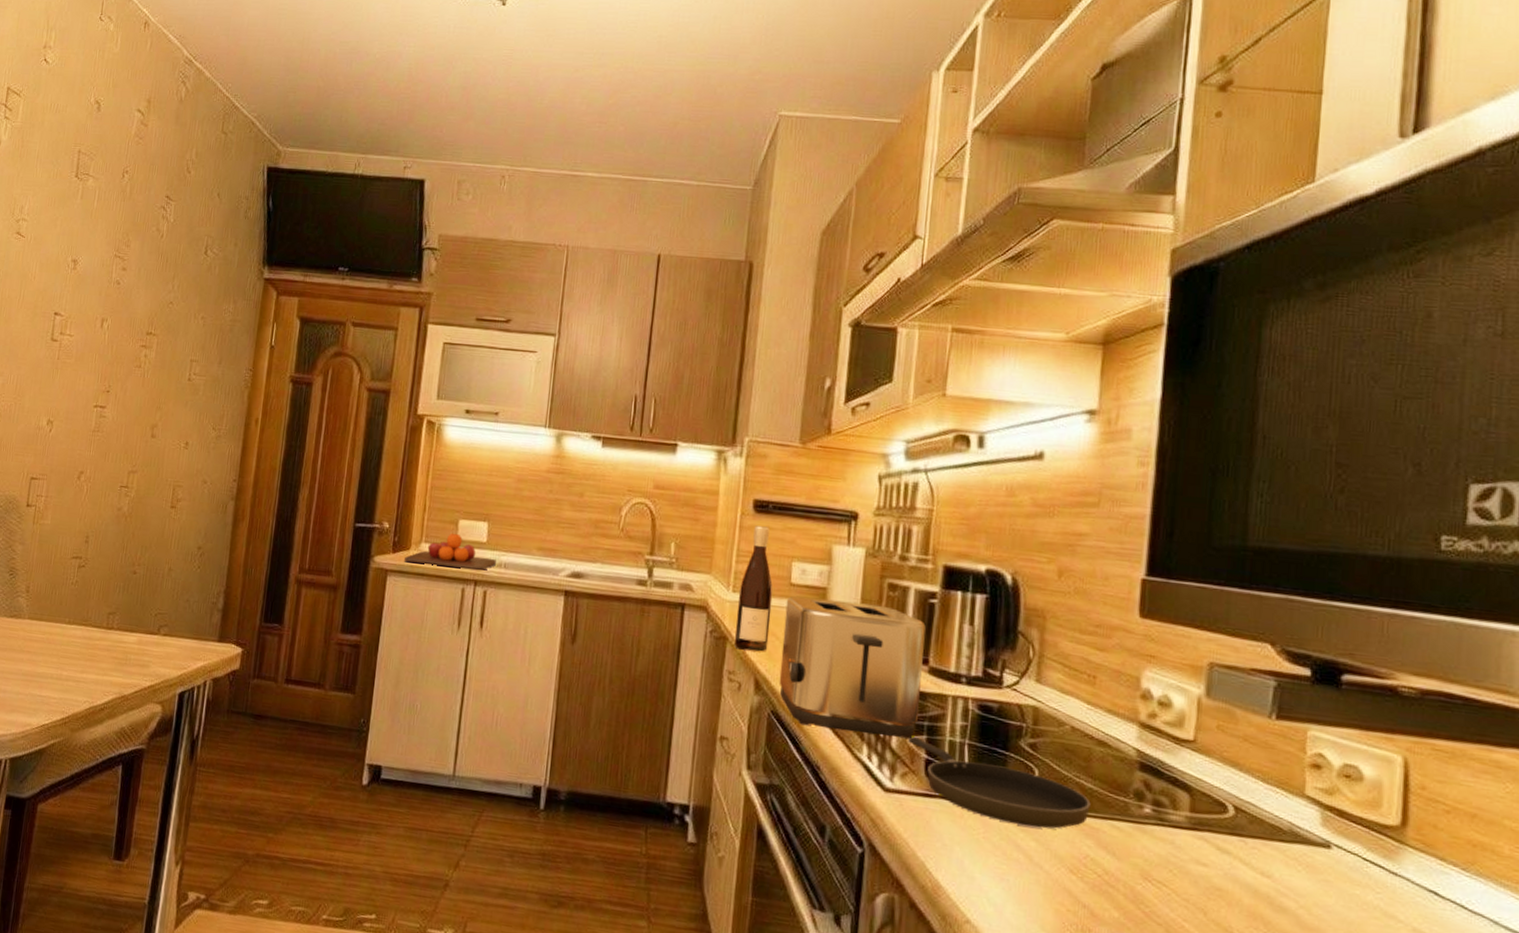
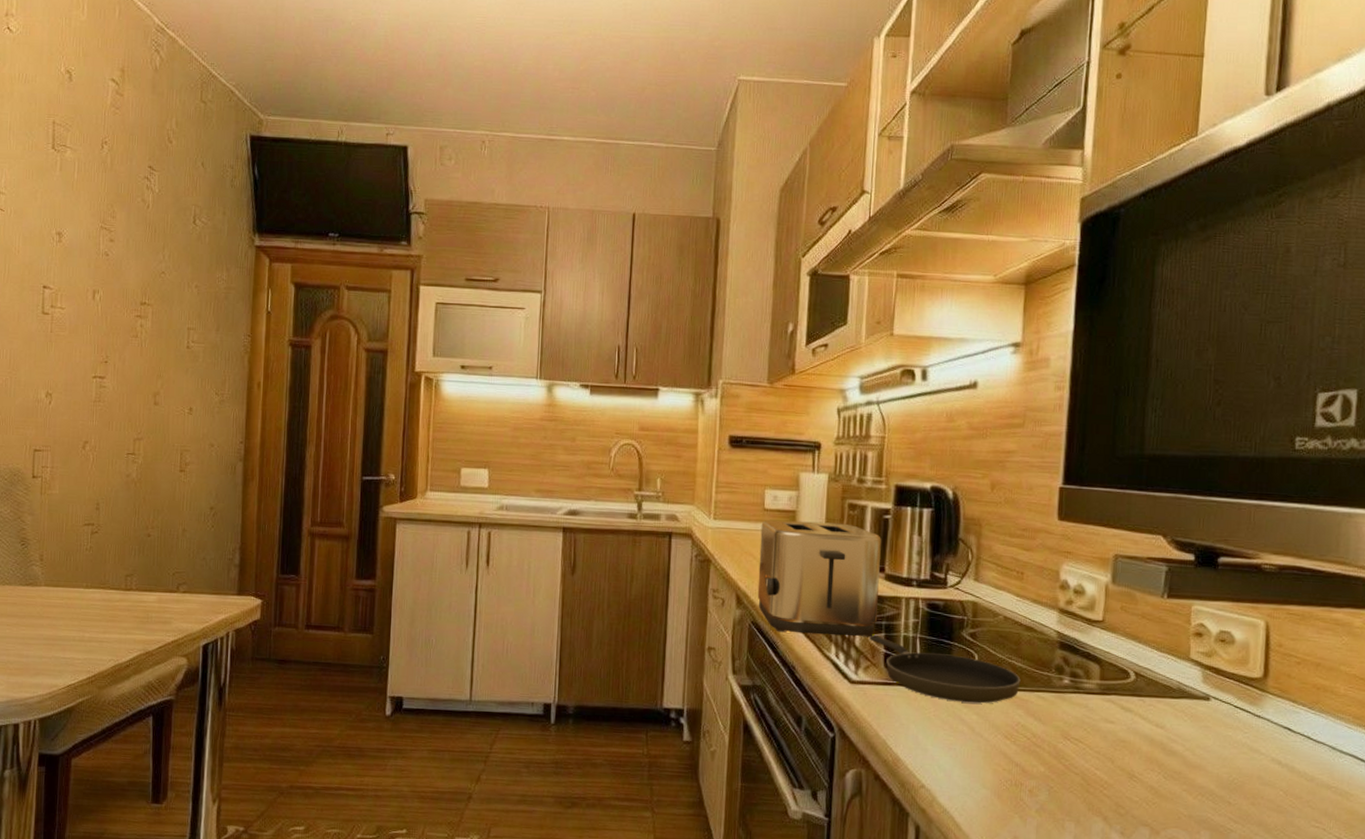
chopping board: present [405,533,497,571] -> none [412,480,499,514]
bottle: present [734,526,773,652] -> none [716,459,749,571]

